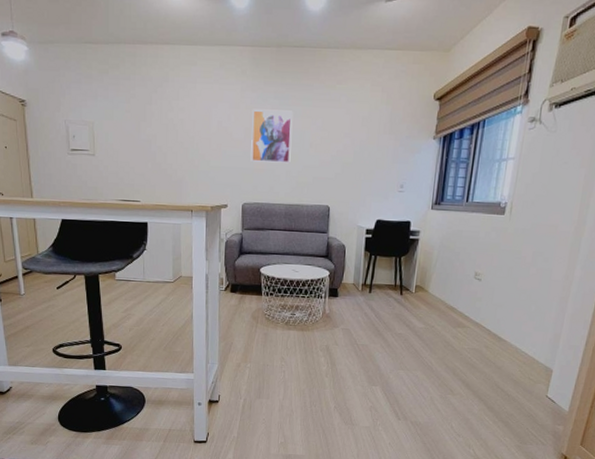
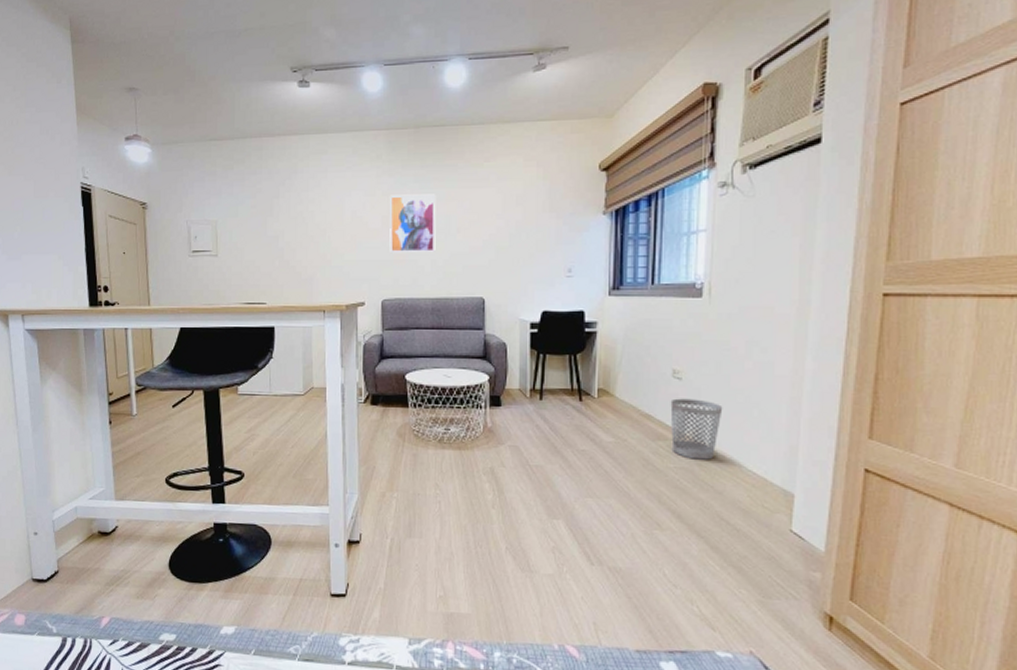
wastebasket: none [467,295,510,343] -> present [670,398,723,460]

